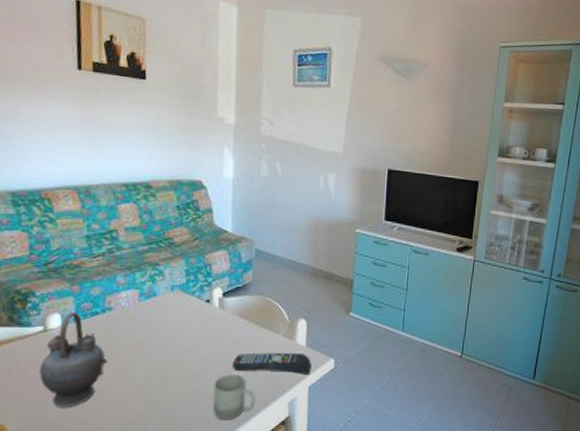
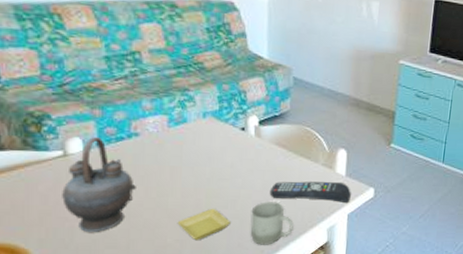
saucer: none [143,381,194,416] -> present [177,208,230,241]

